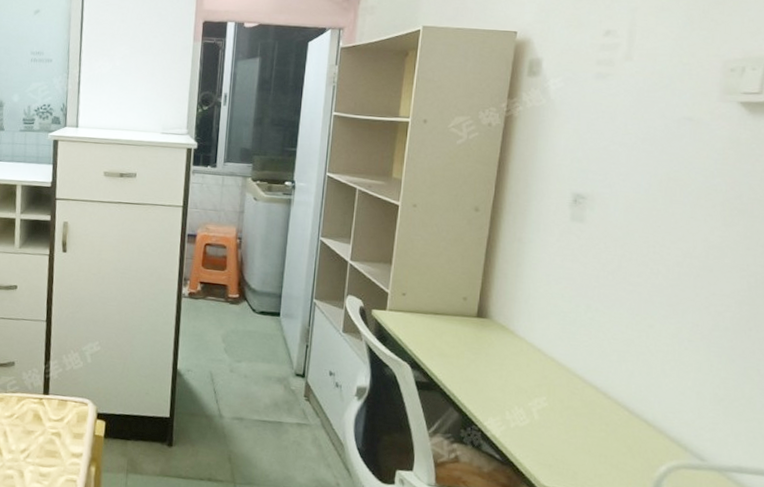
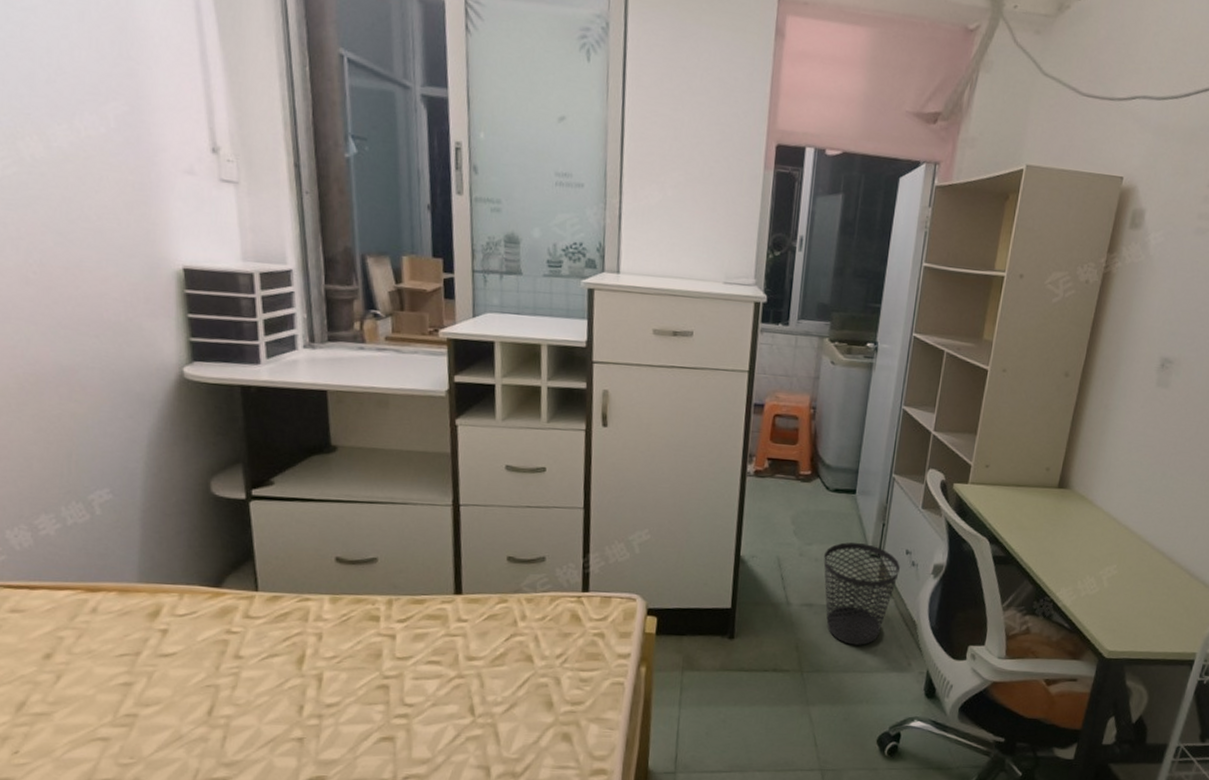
wastebasket: none [252,361,324,462] -> present [823,542,900,645]

